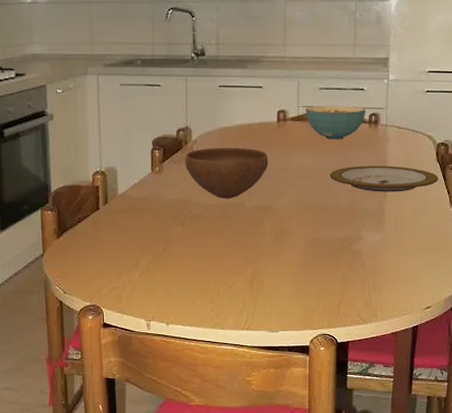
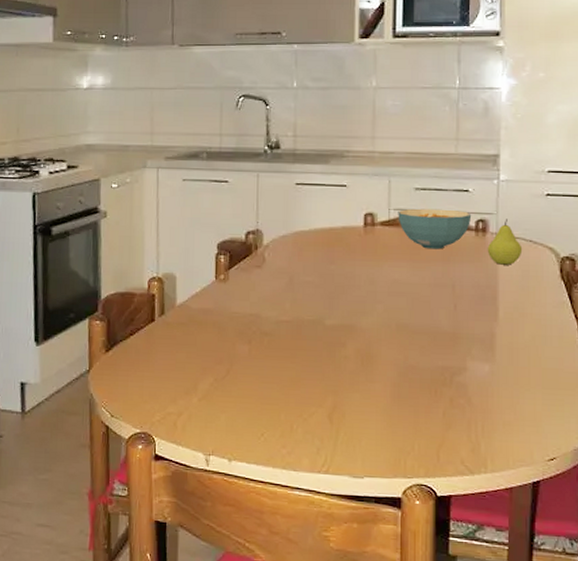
bowl: present [185,147,268,198] -> none [254,254,353,314]
plate: present [329,165,439,192] -> none [427,281,563,315]
fruit: none [378,112,407,151] -> present [487,219,523,265]

